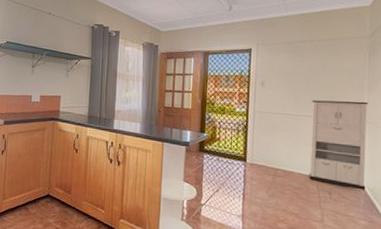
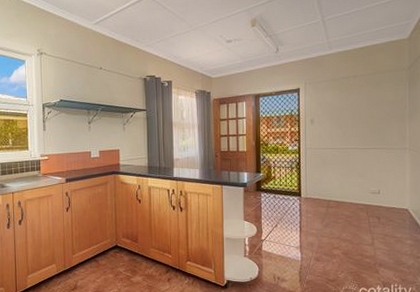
cabinet: present [309,100,368,190] -> none [358,130,410,213]

